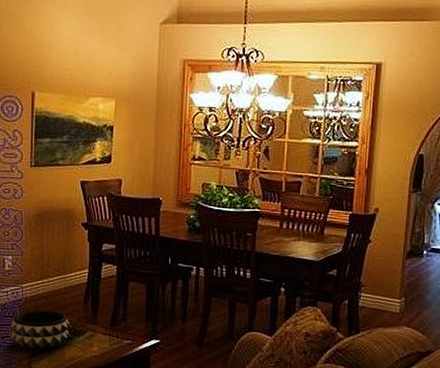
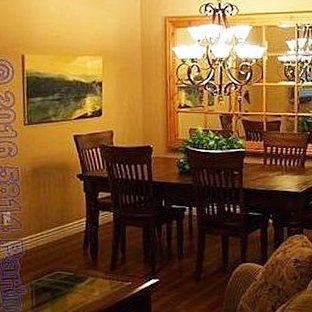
decorative bowl: present [10,310,70,352] -> none [11,260,71,302]

